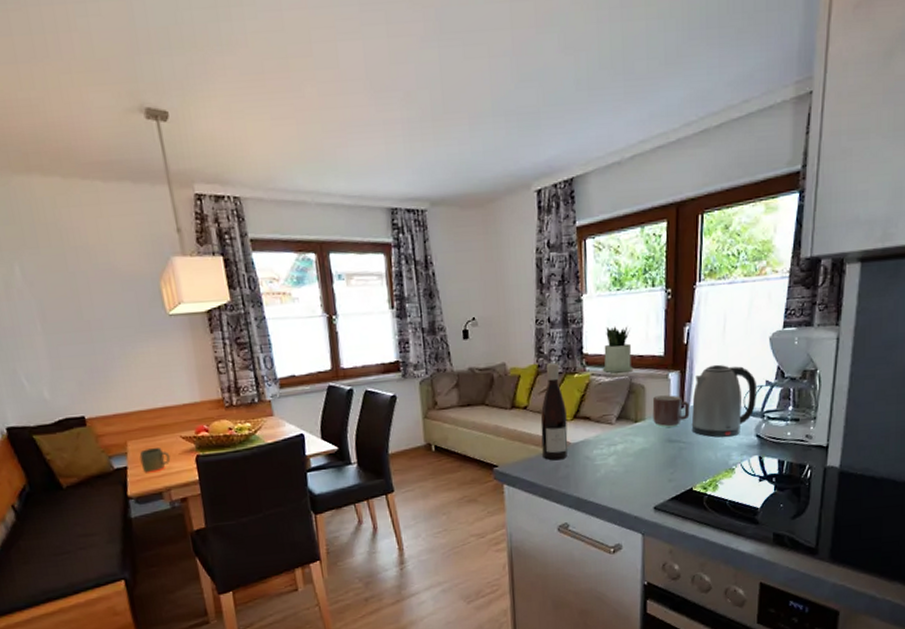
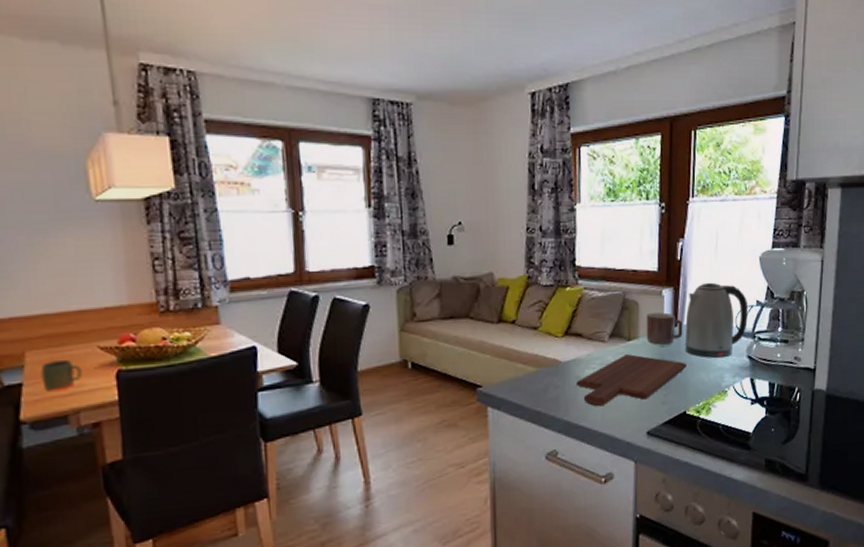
bottle: present [540,363,568,461] -> none [529,274,558,381]
cutting board: none [586,435,693,484] -> present [577,354,686,407]
planter: present [602,326,634,373] -> none [595,238,628,288]

